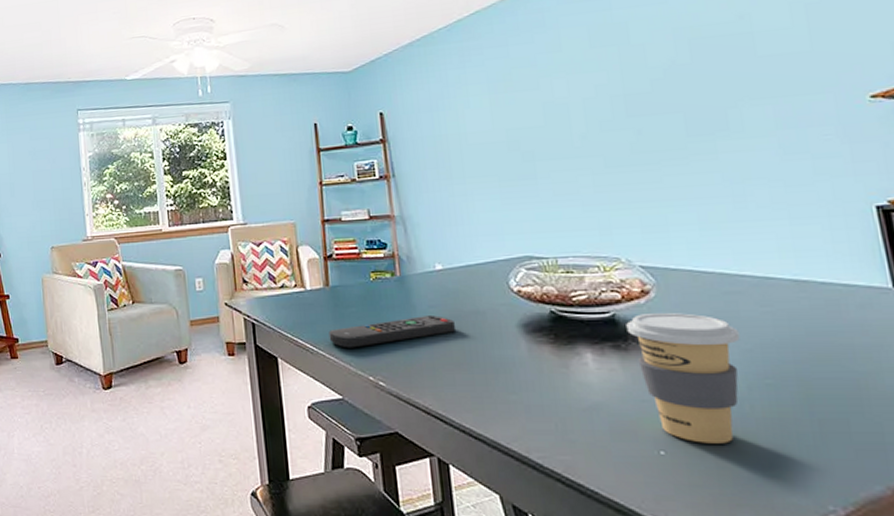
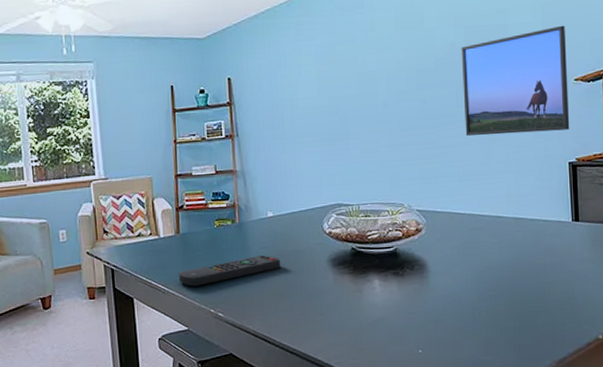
coffee cup: present [626,312,740,444] -> none [404,245,477,342]
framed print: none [686,27,872,172] -> present [461,25,570,136]

